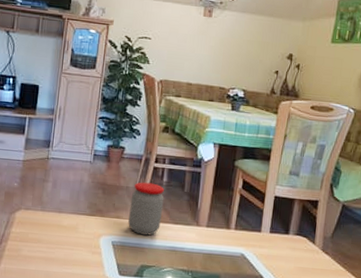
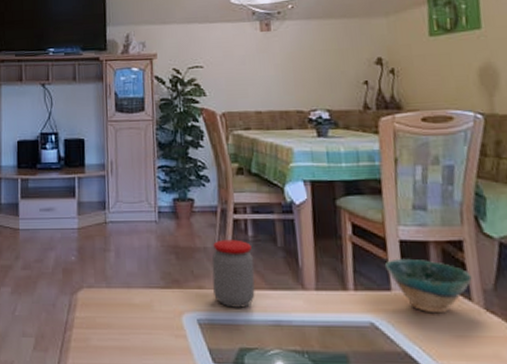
bowl: none [261,209,319,251] -> present [385,258,472,314]

